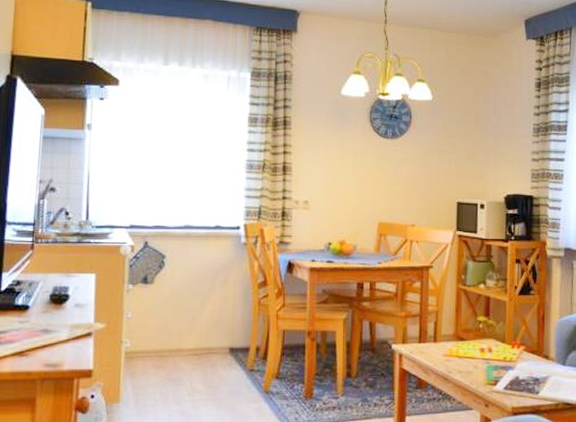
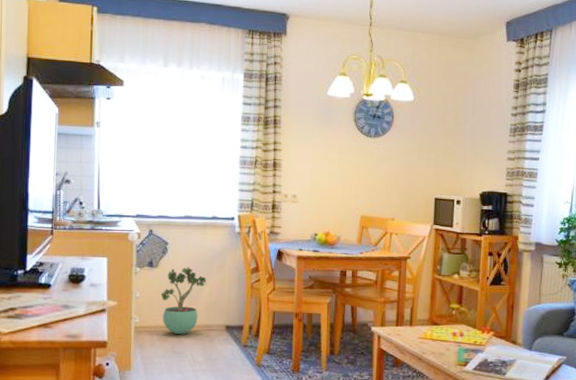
potted plant: none [155,282,208,359] -> present [160,267,206,334]

